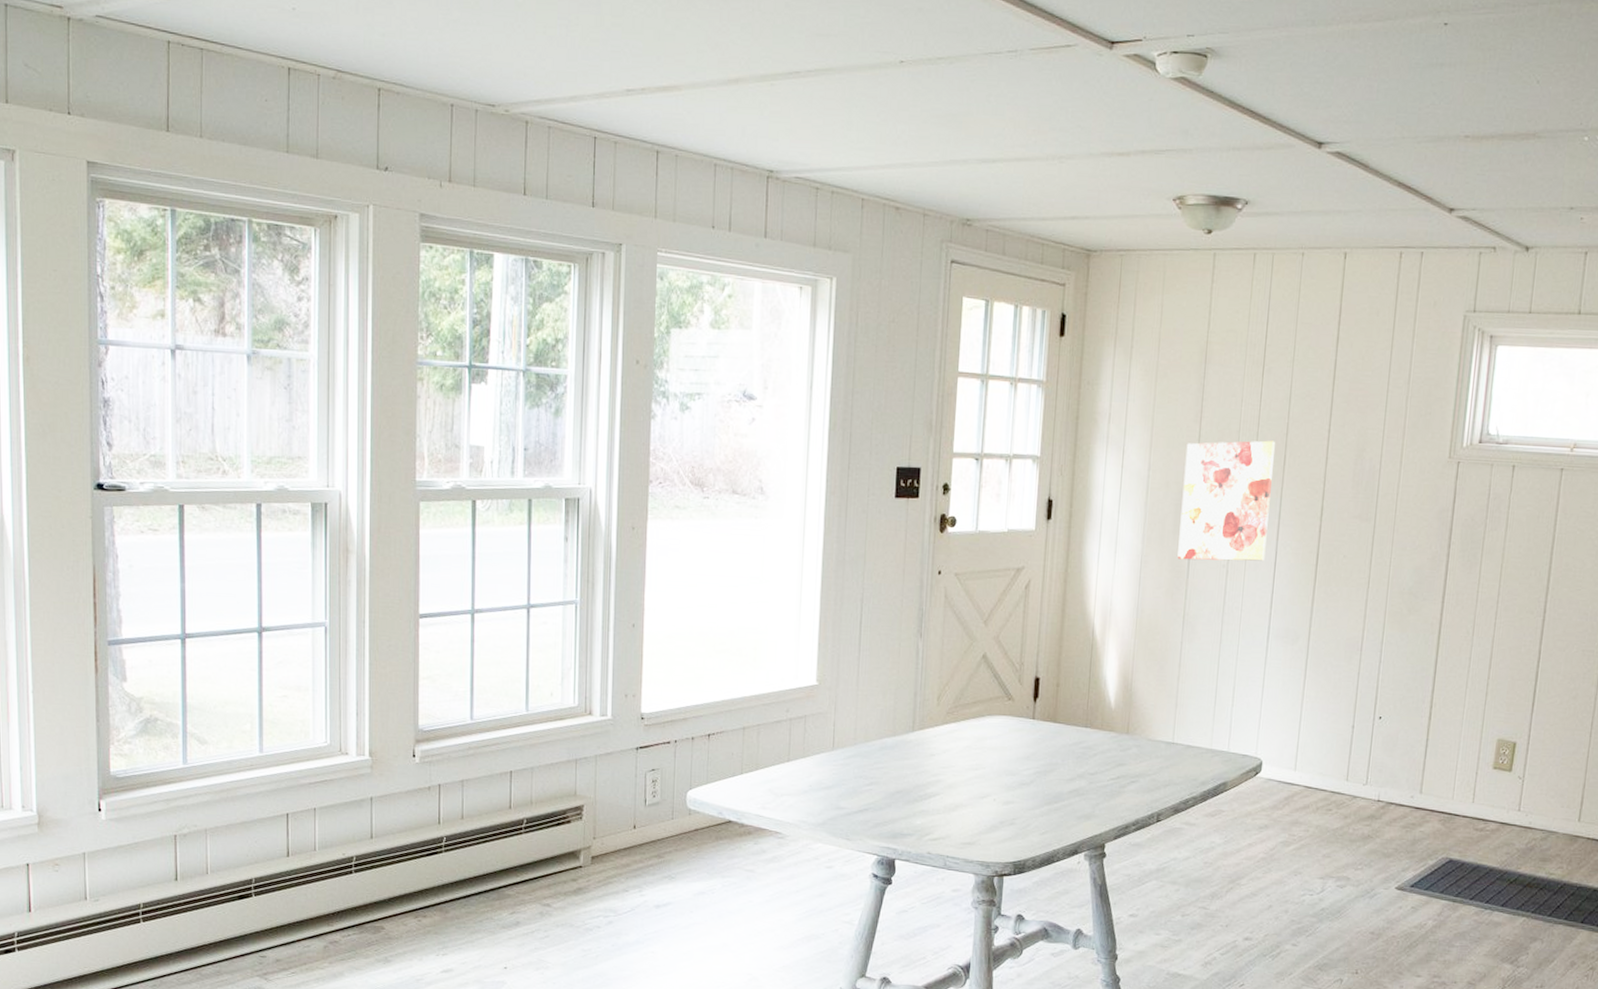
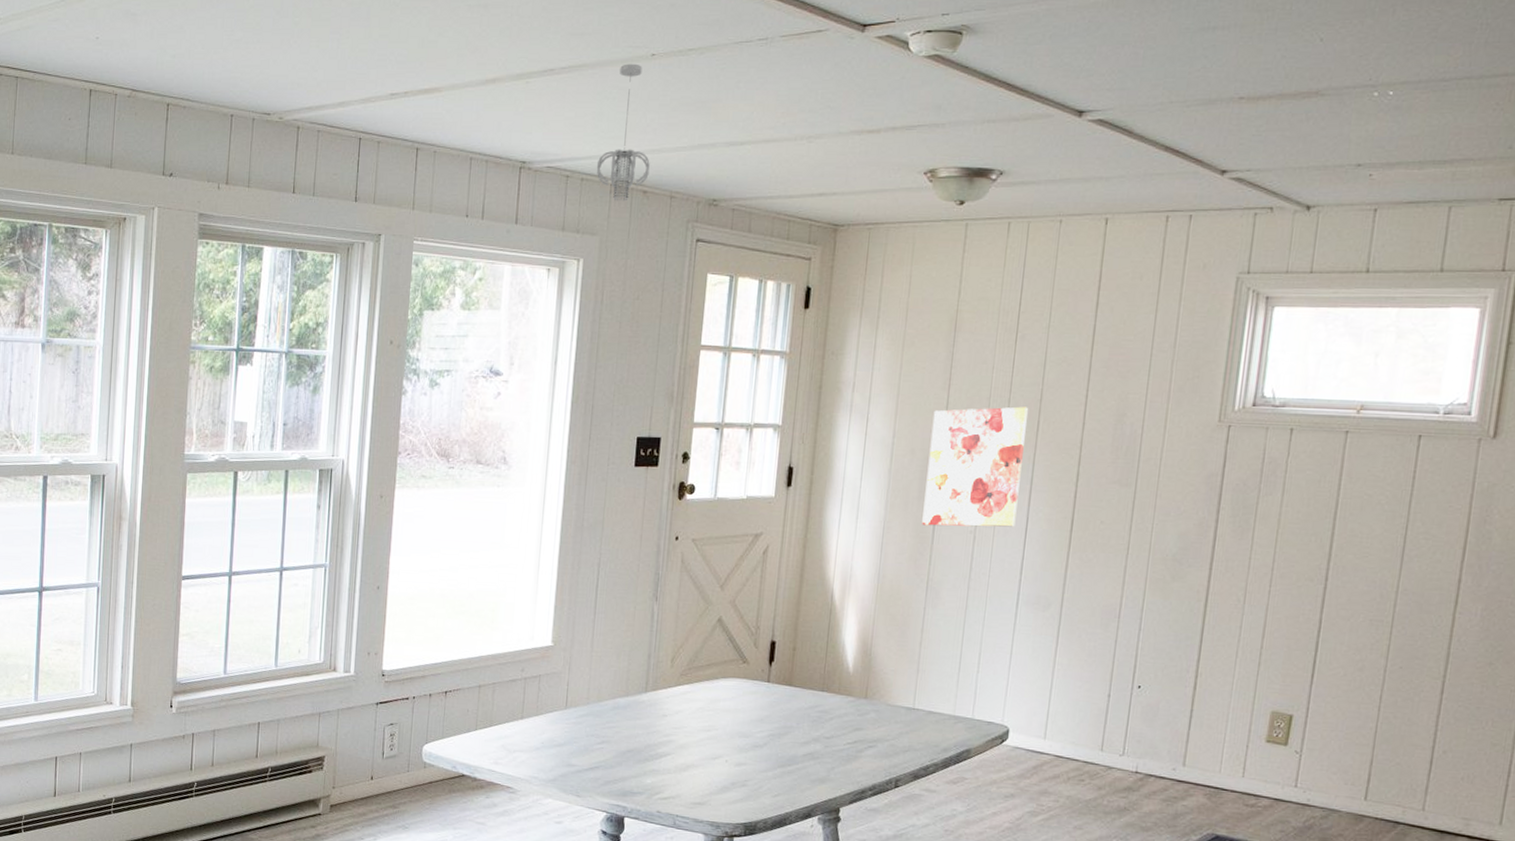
pendant light: none [847,70,902,218] -> present [596,63,650,202]

